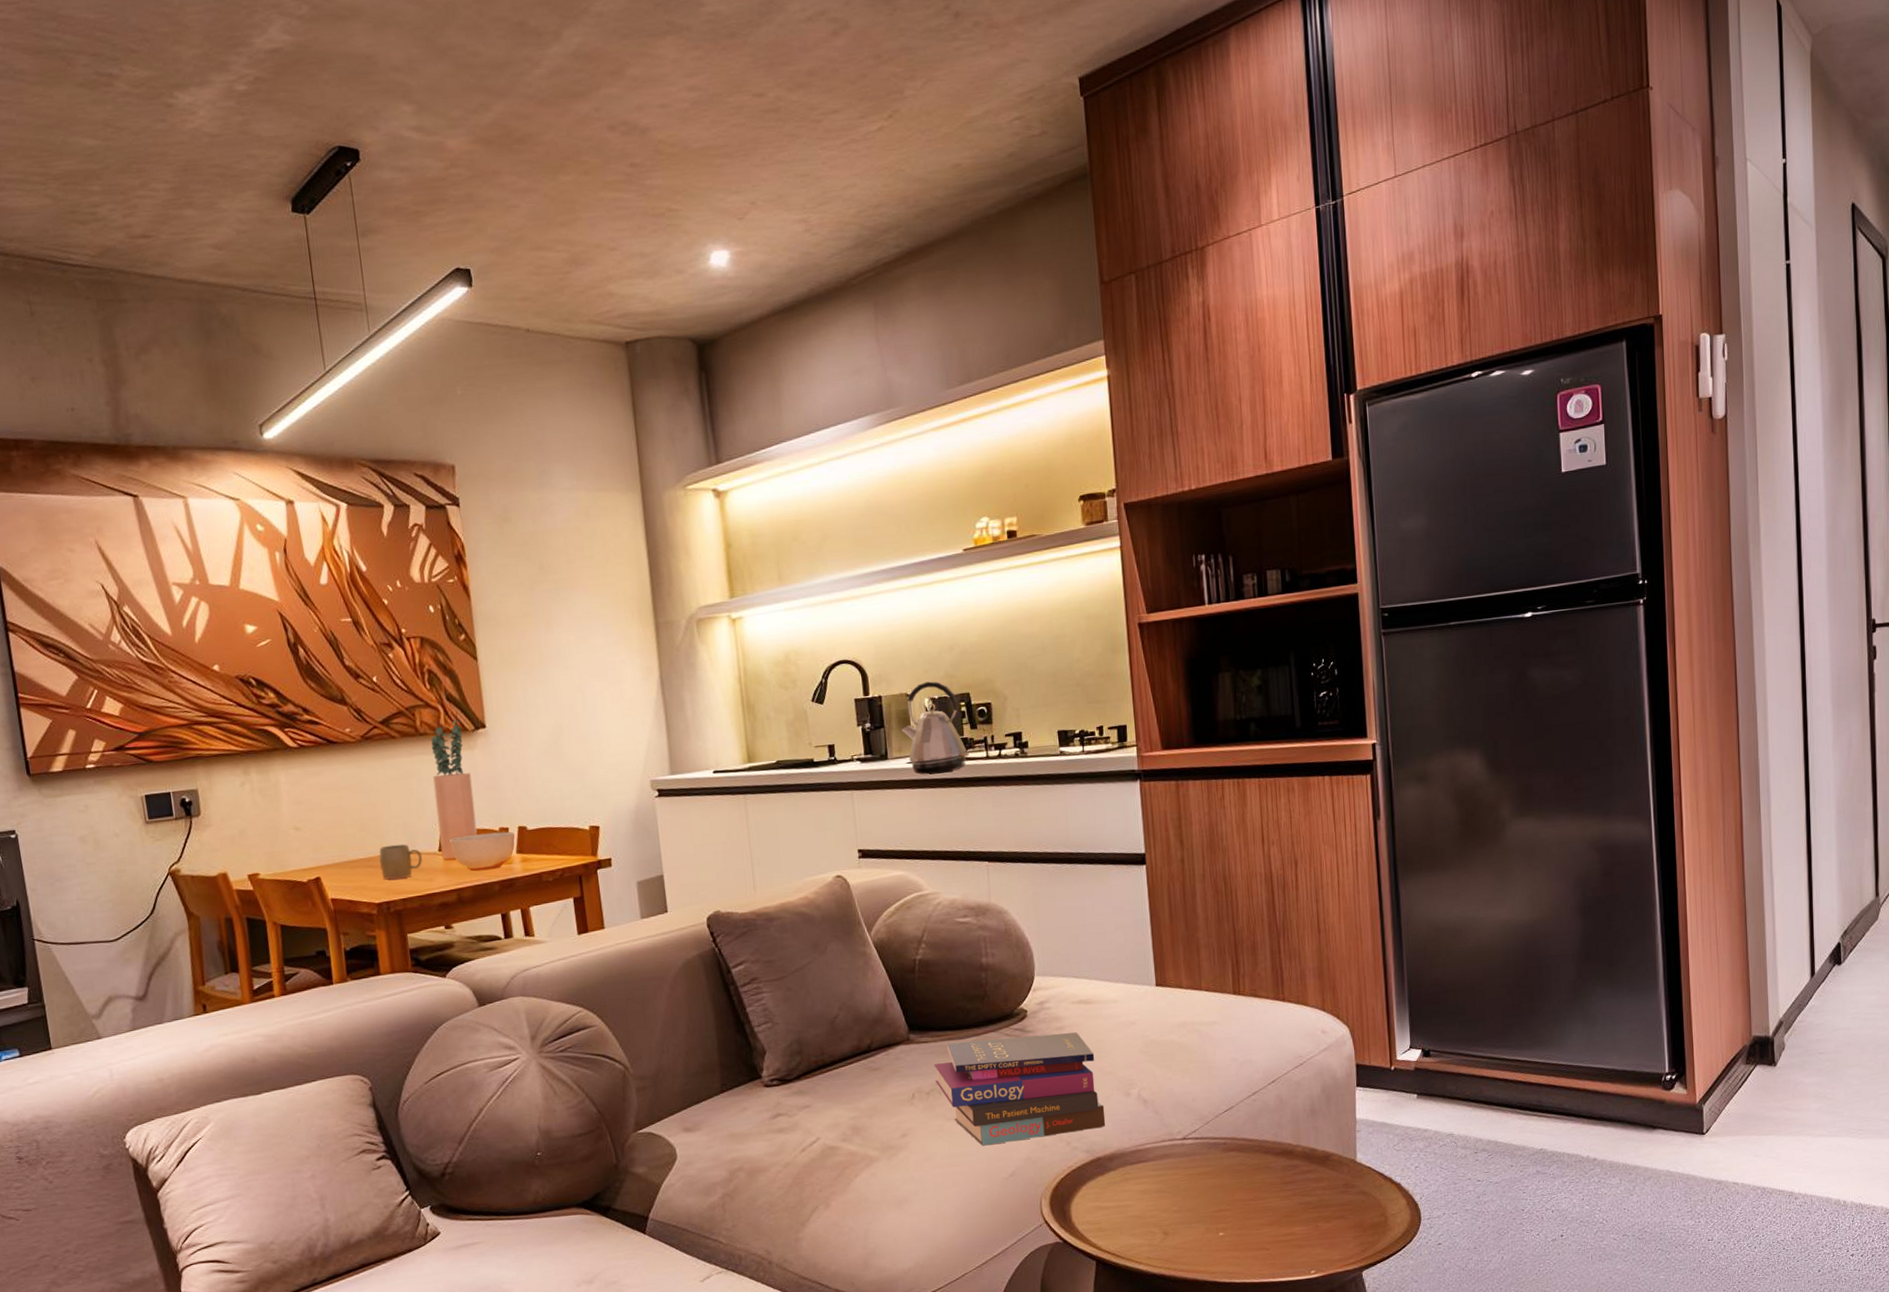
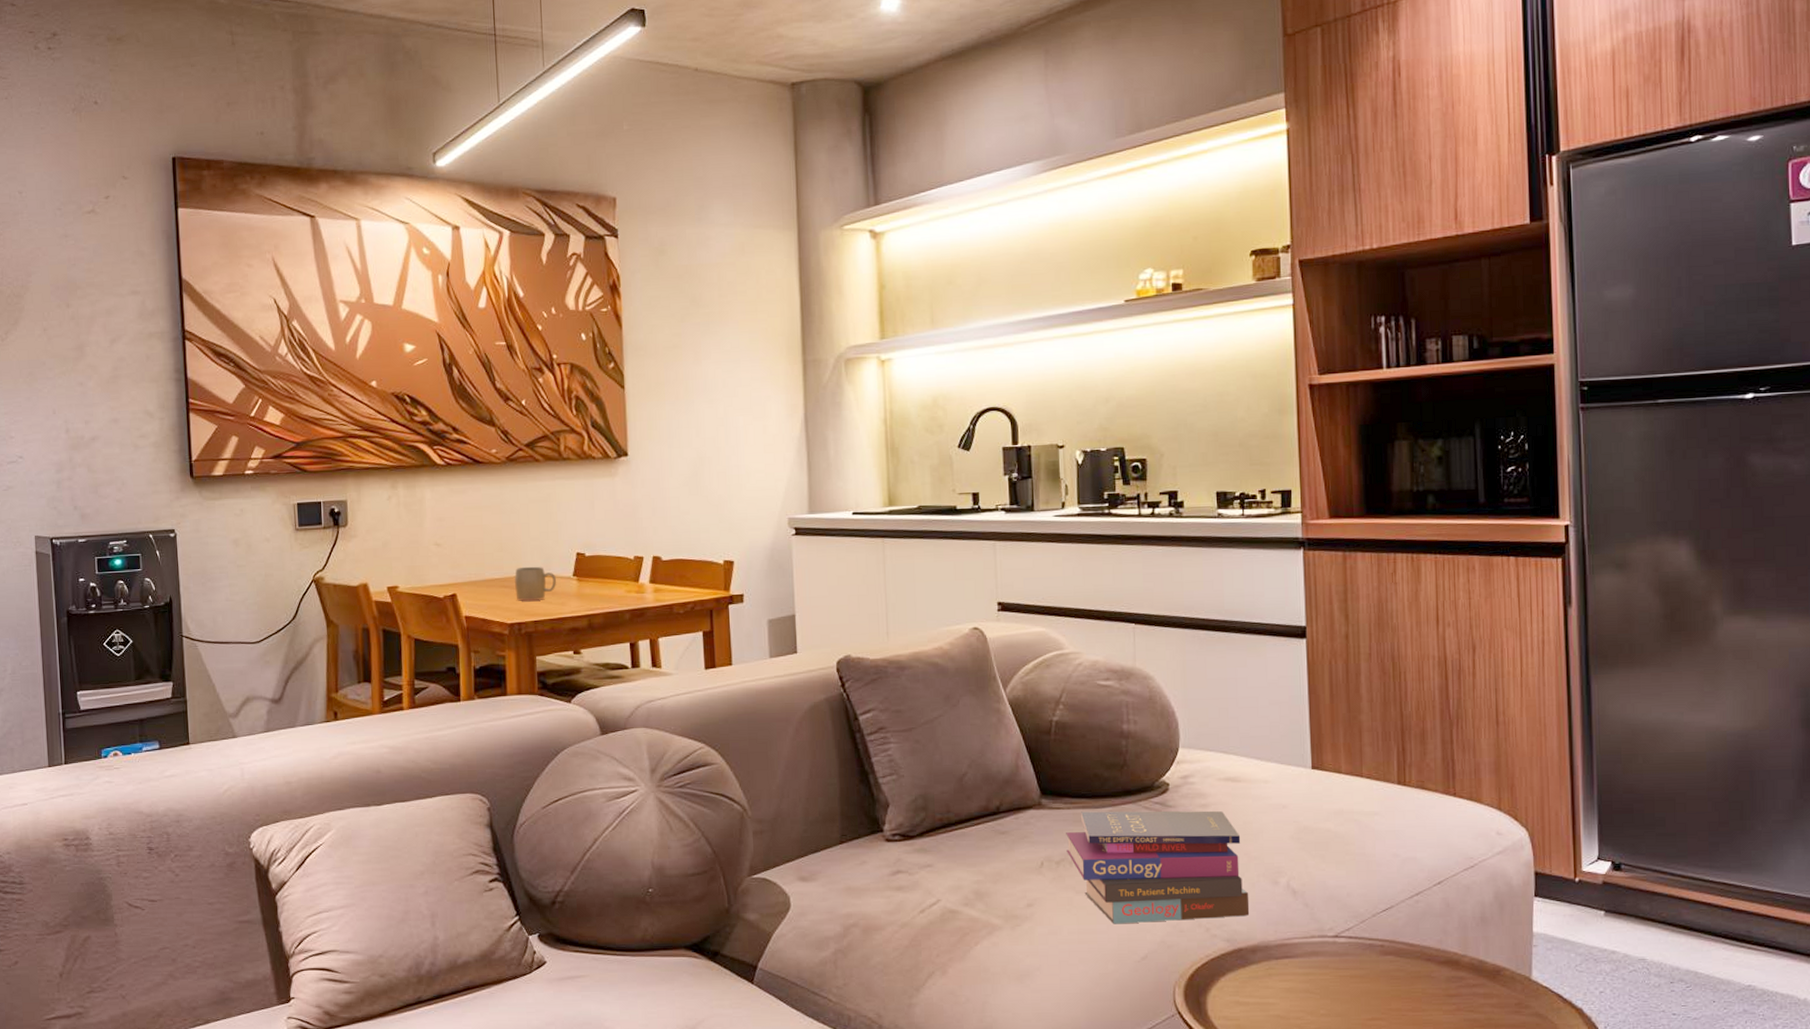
vase: present [431,712,478,861] -> none [572,439,613,587]
bowl: present [449,831,515,872] -> none [584,560,649,599]
kettle: present [902,681,969,775] -> none [1050,433,1120,530]

